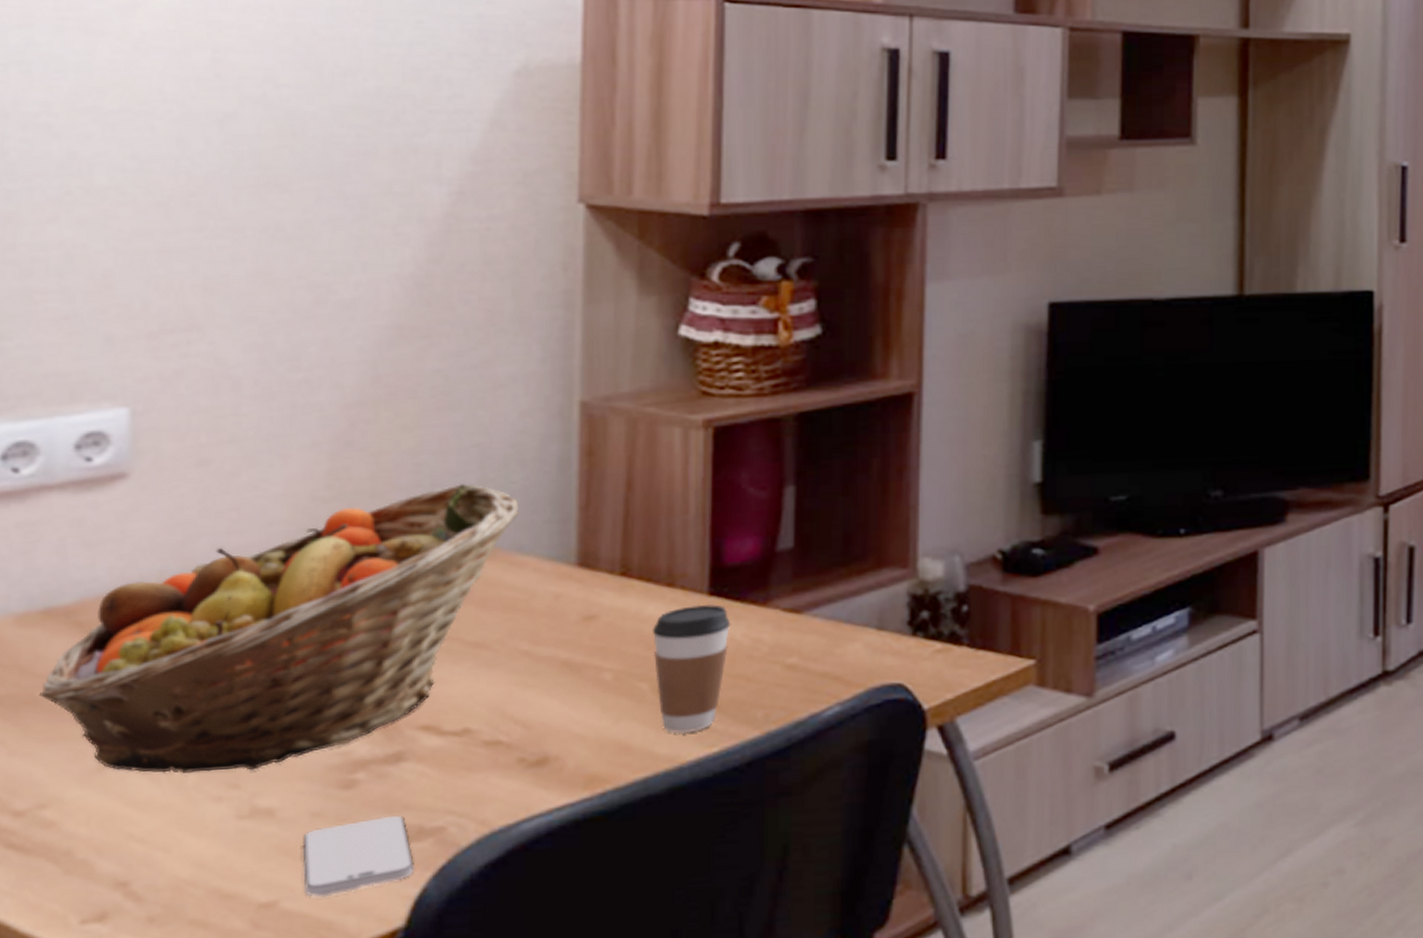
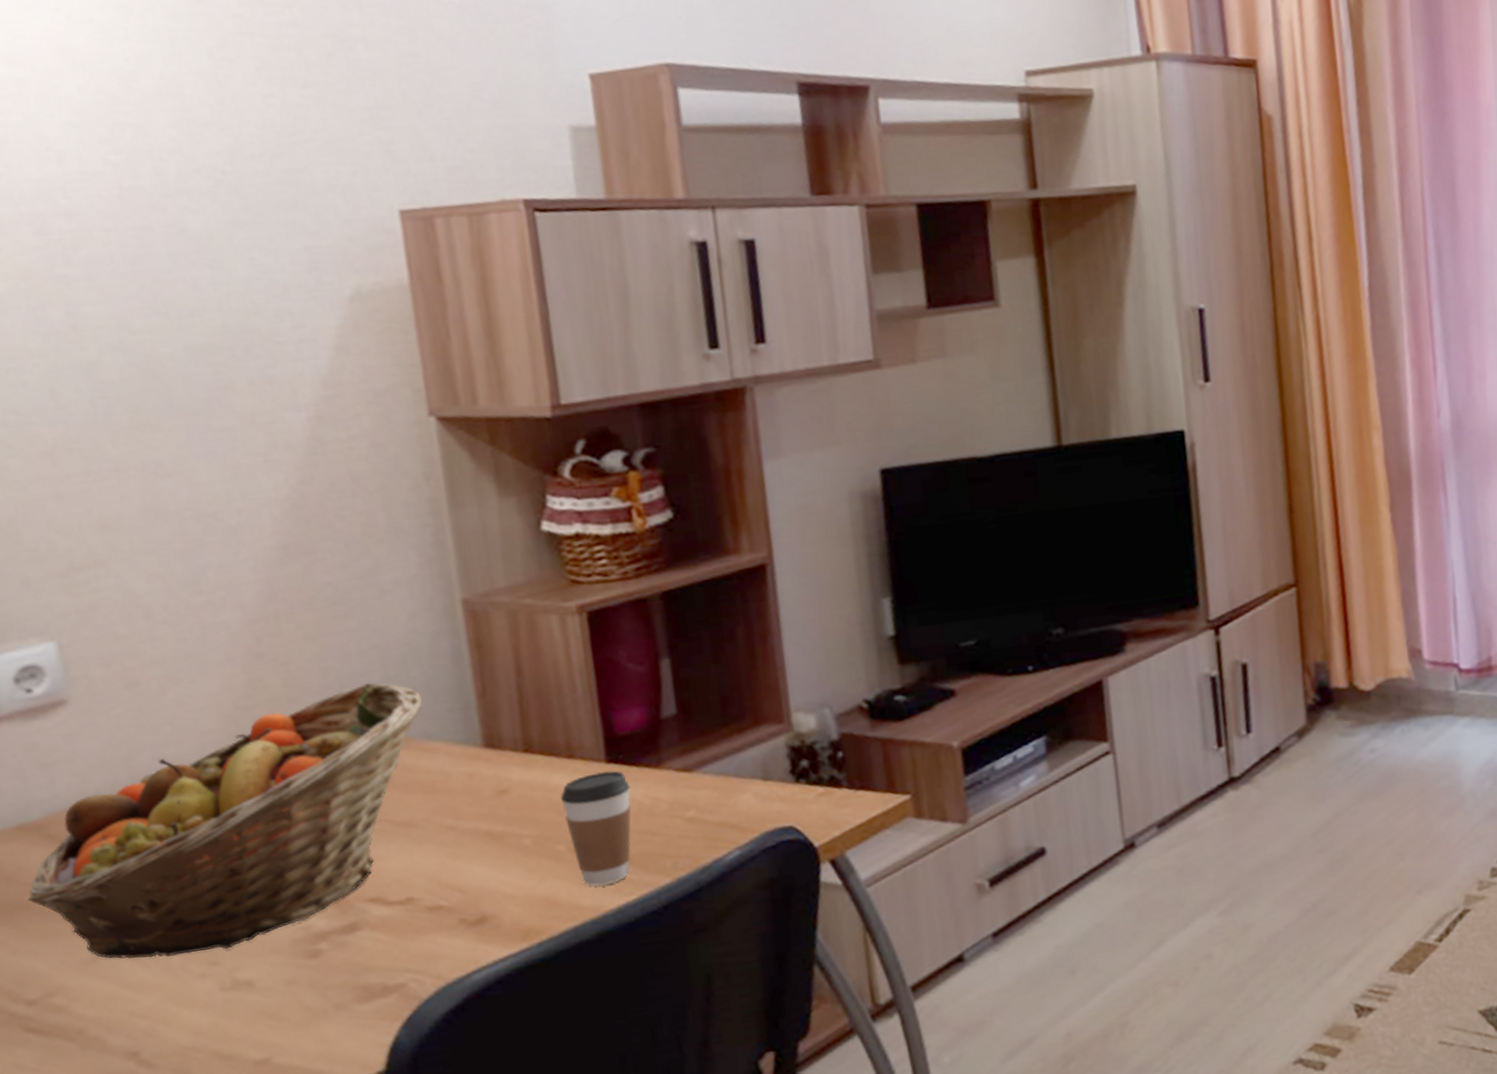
smartphone: present [302,815,414,897] -> none [282,976,385,1052]

